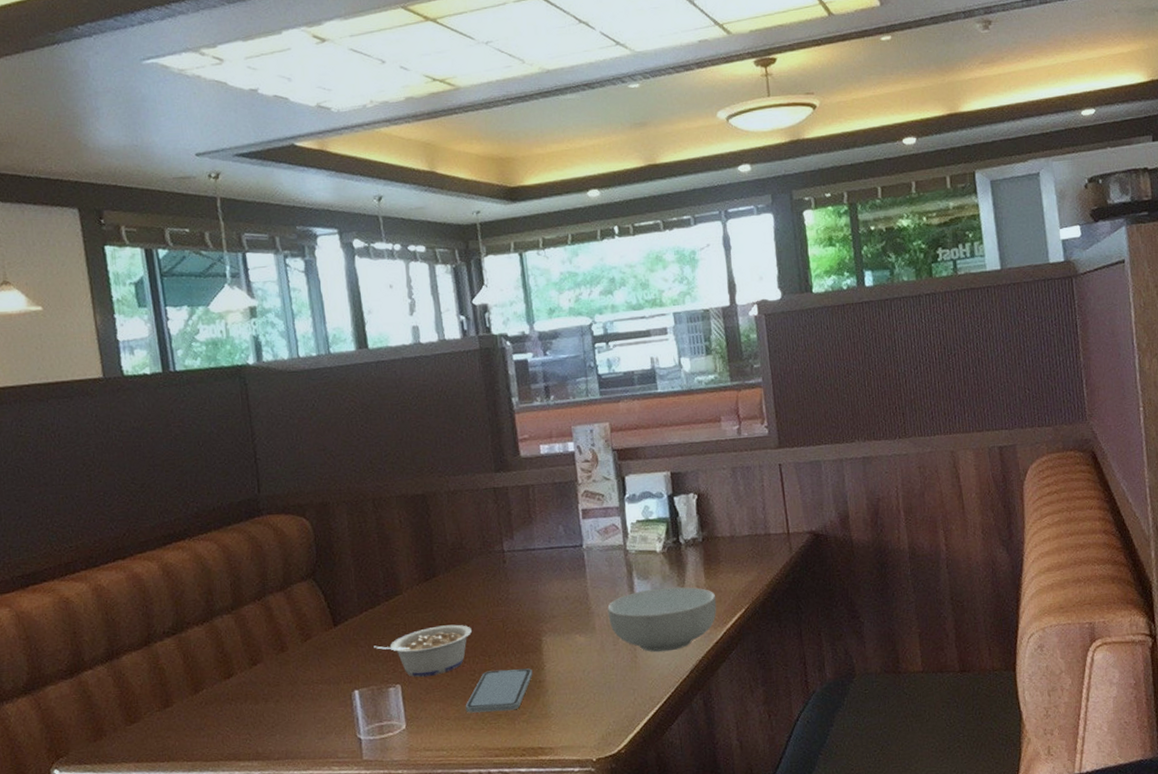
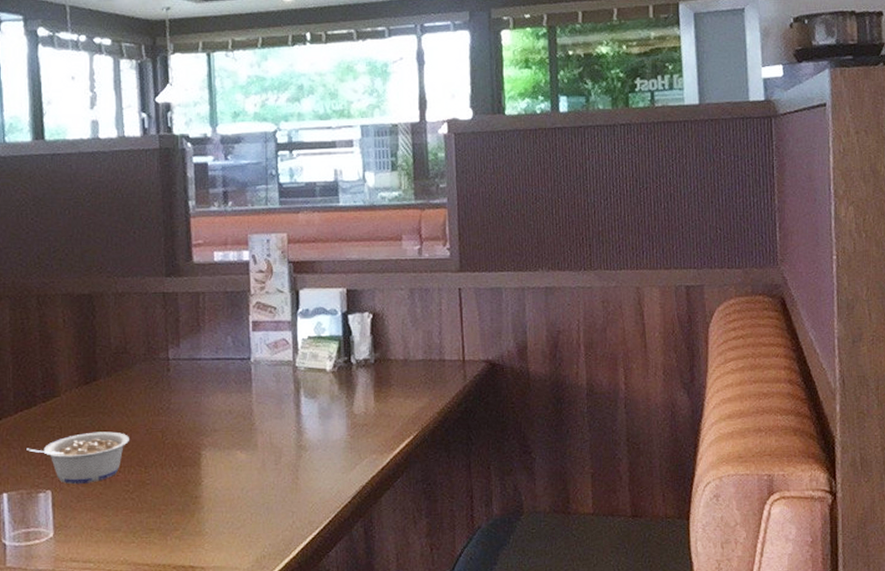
smartphone: present [465,668,533,713] -> none [116,482,189,526]
cereal bowl: present [607,587,717,653] -> none [272,408,385,475]

